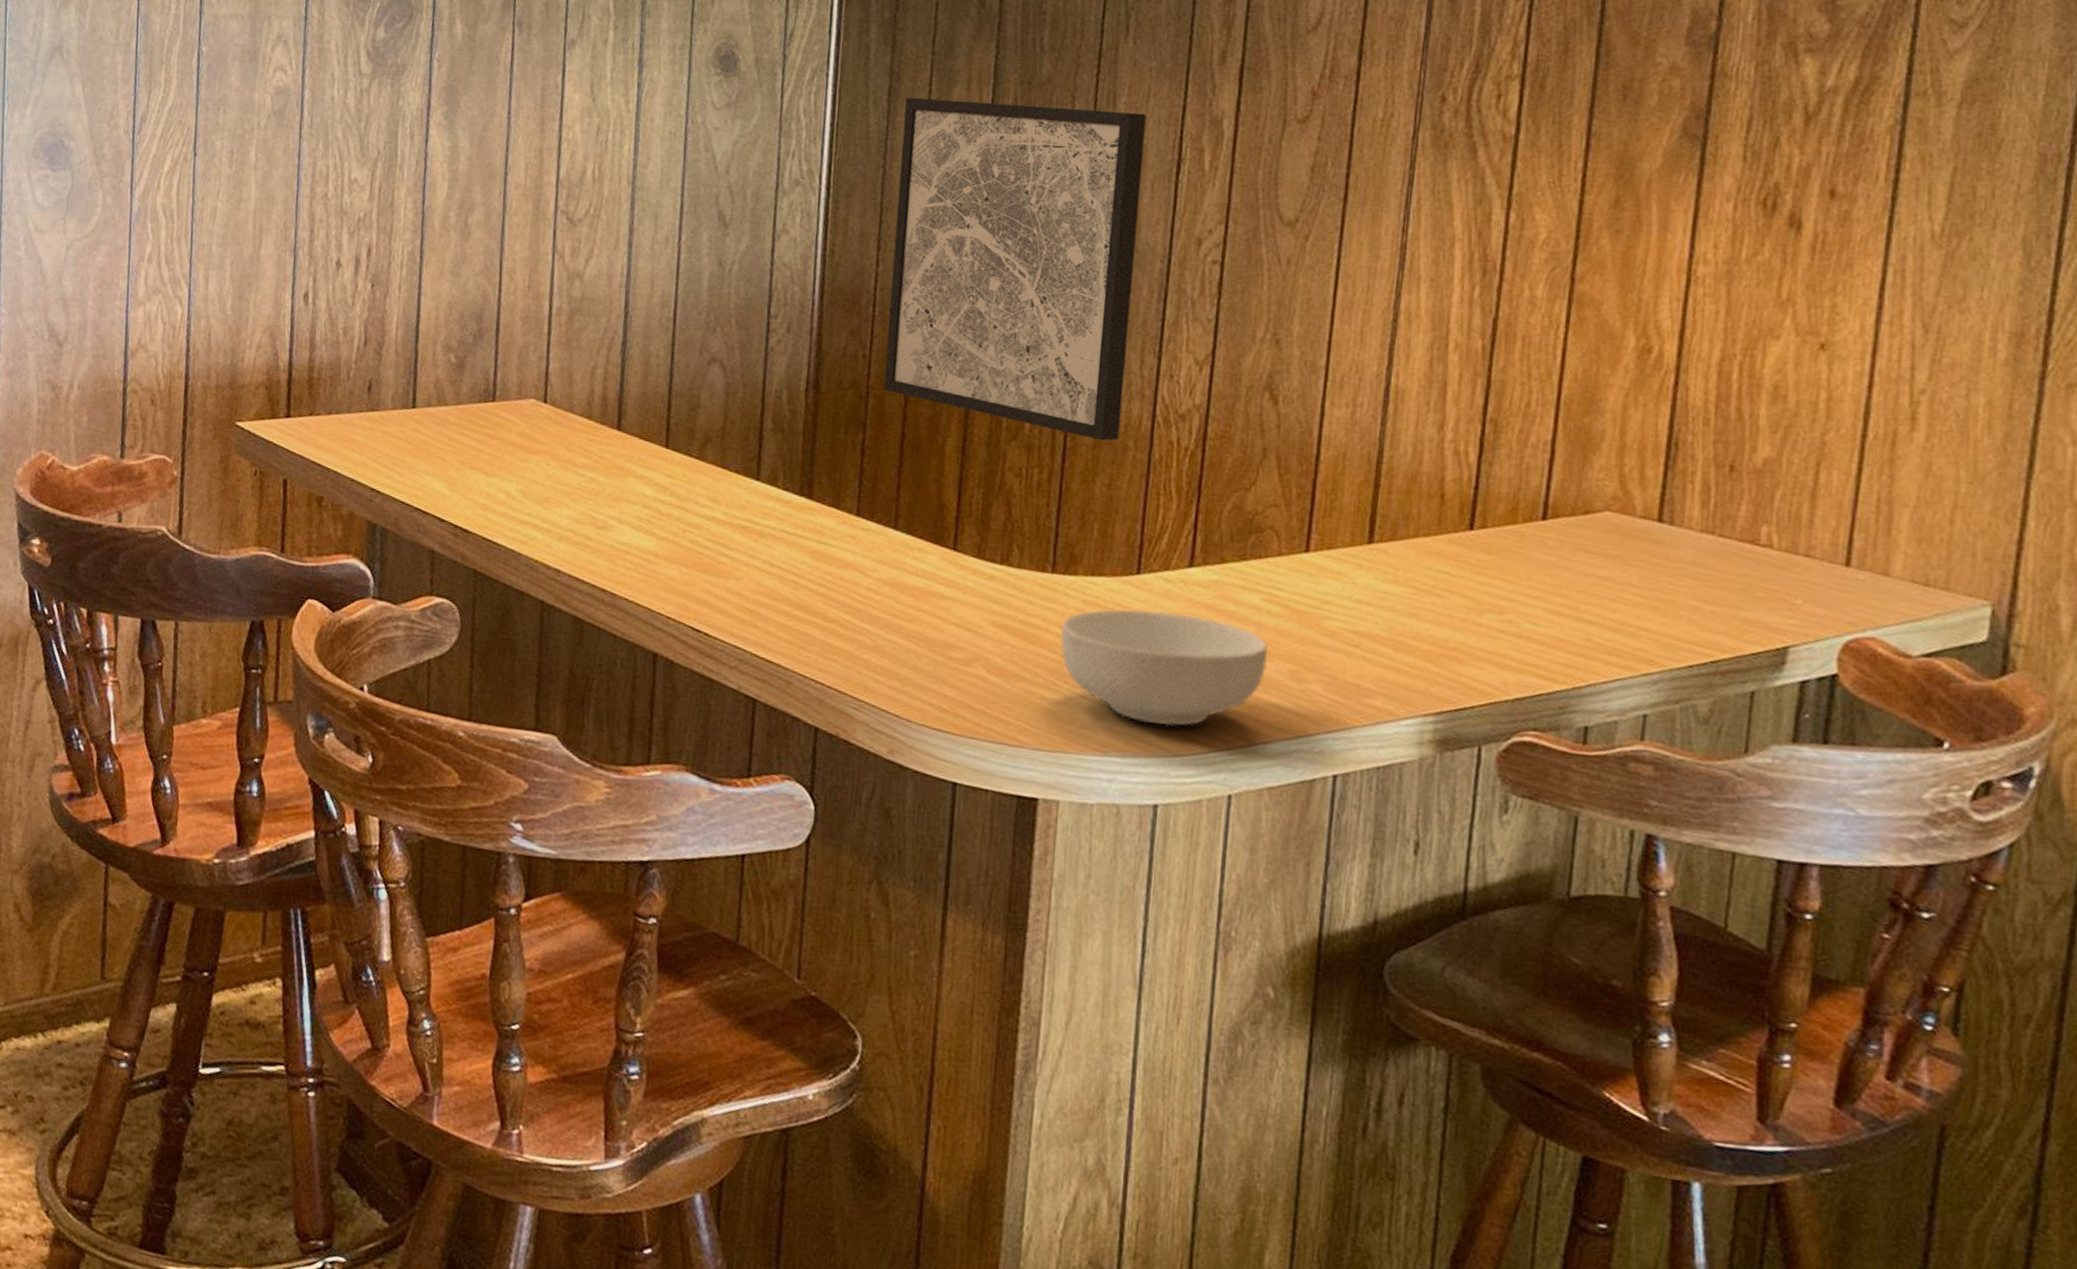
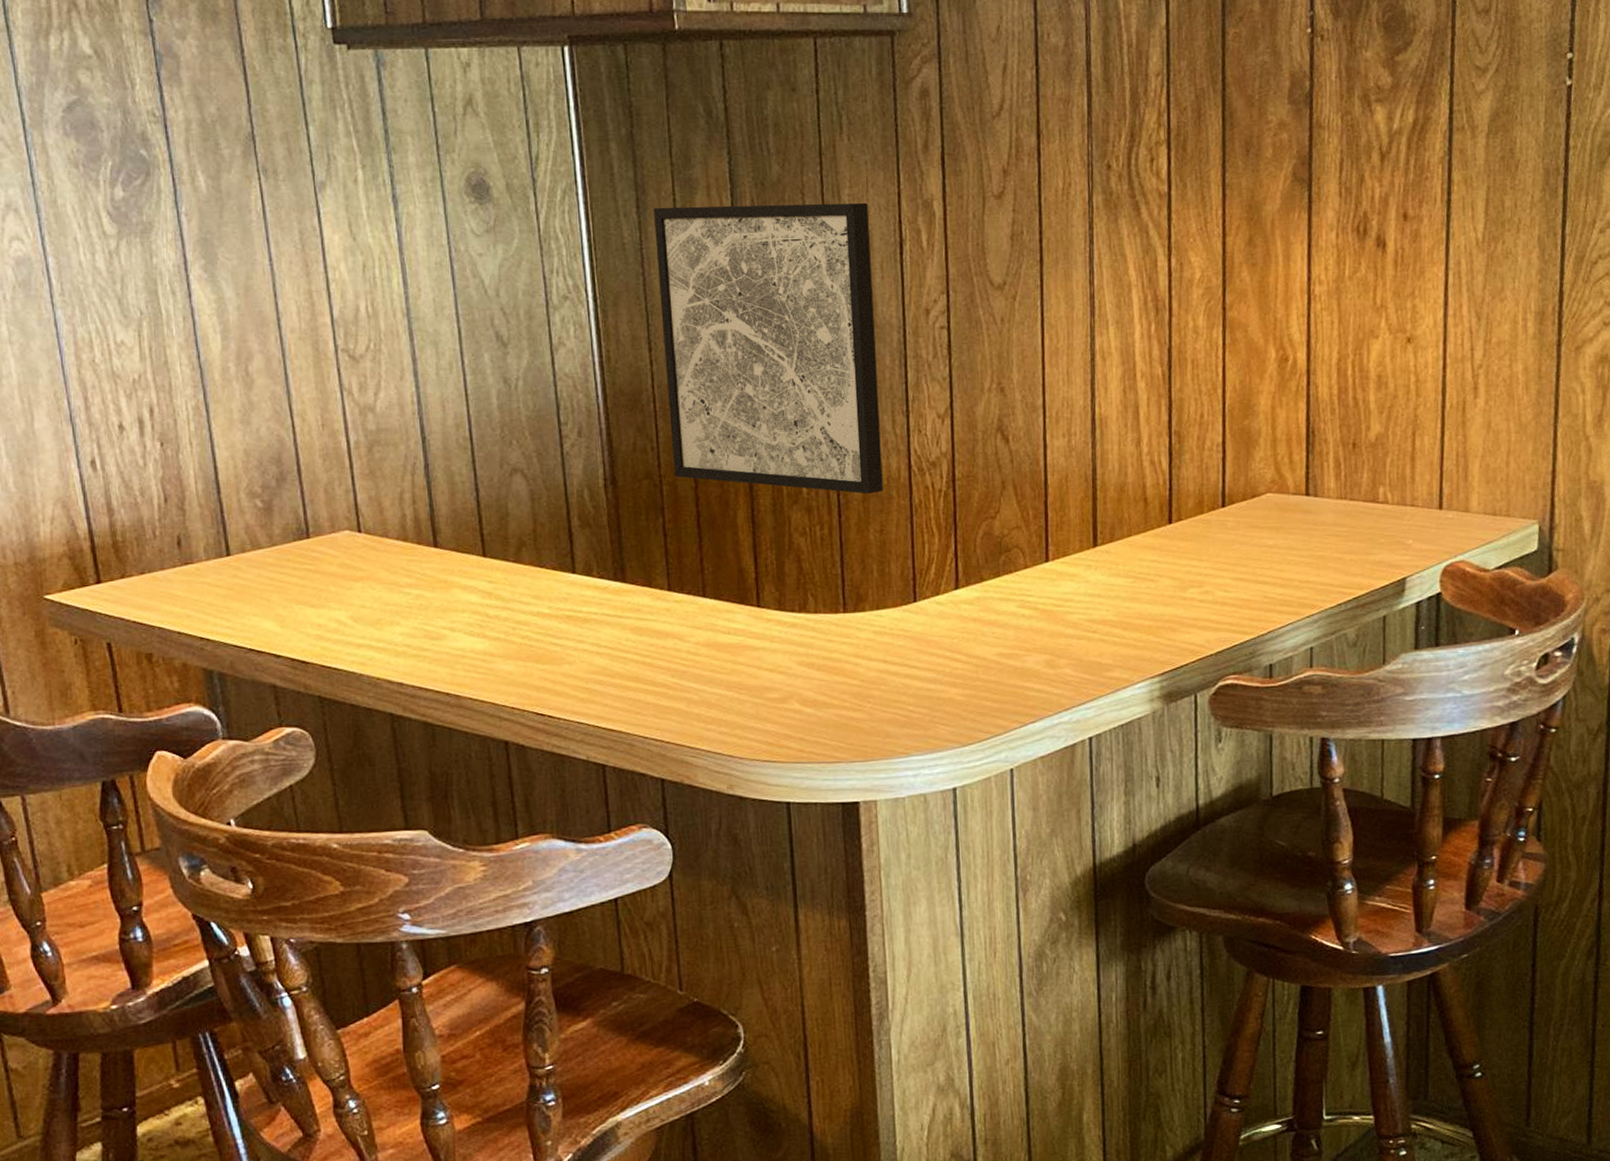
cereal bowl: present [1060,609,1269,727] -> none [858,629,1028,724]

